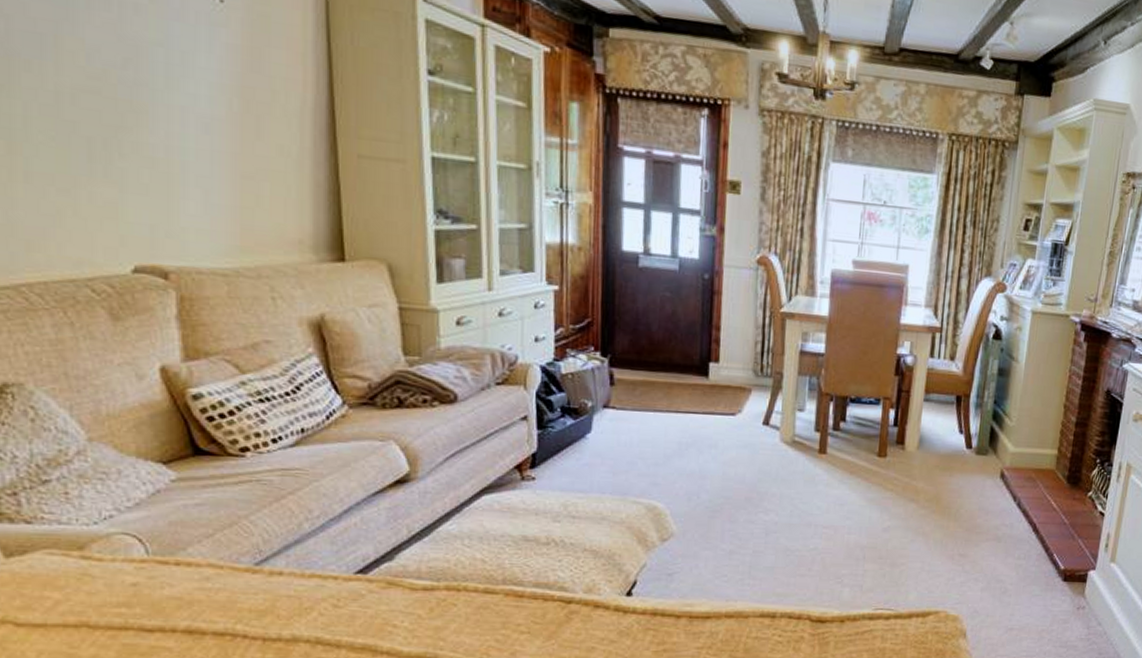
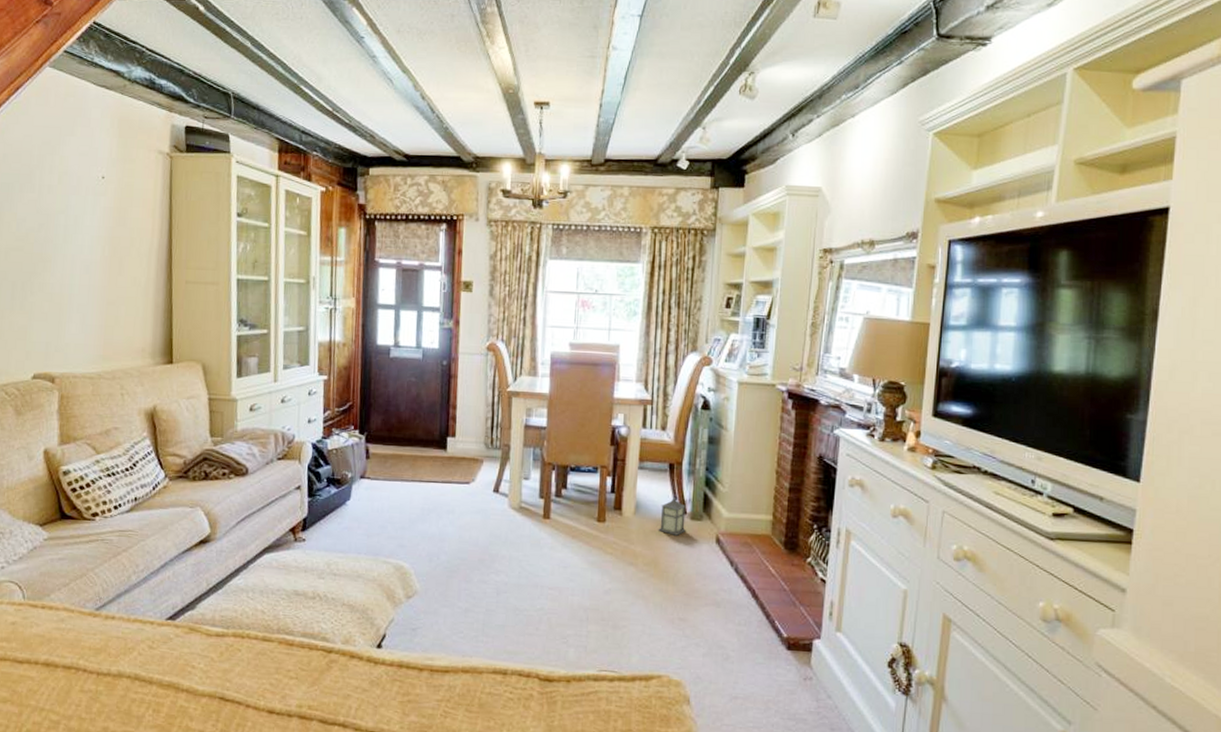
lantern: none [942,418,973,471] -> present [658,484,687,536]

